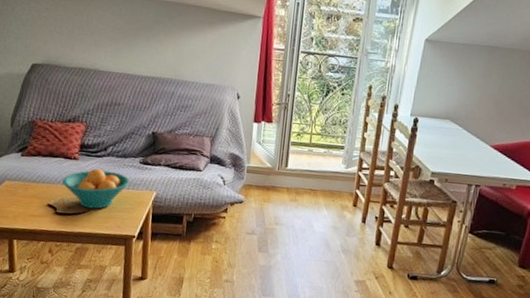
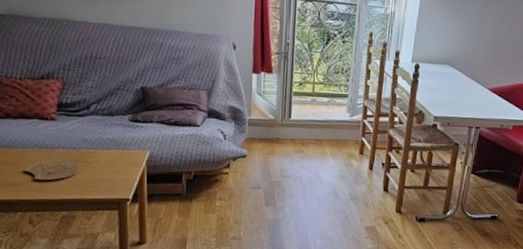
fruit bowl: present [61,168,130,209] -> none [38,129,119,173]

